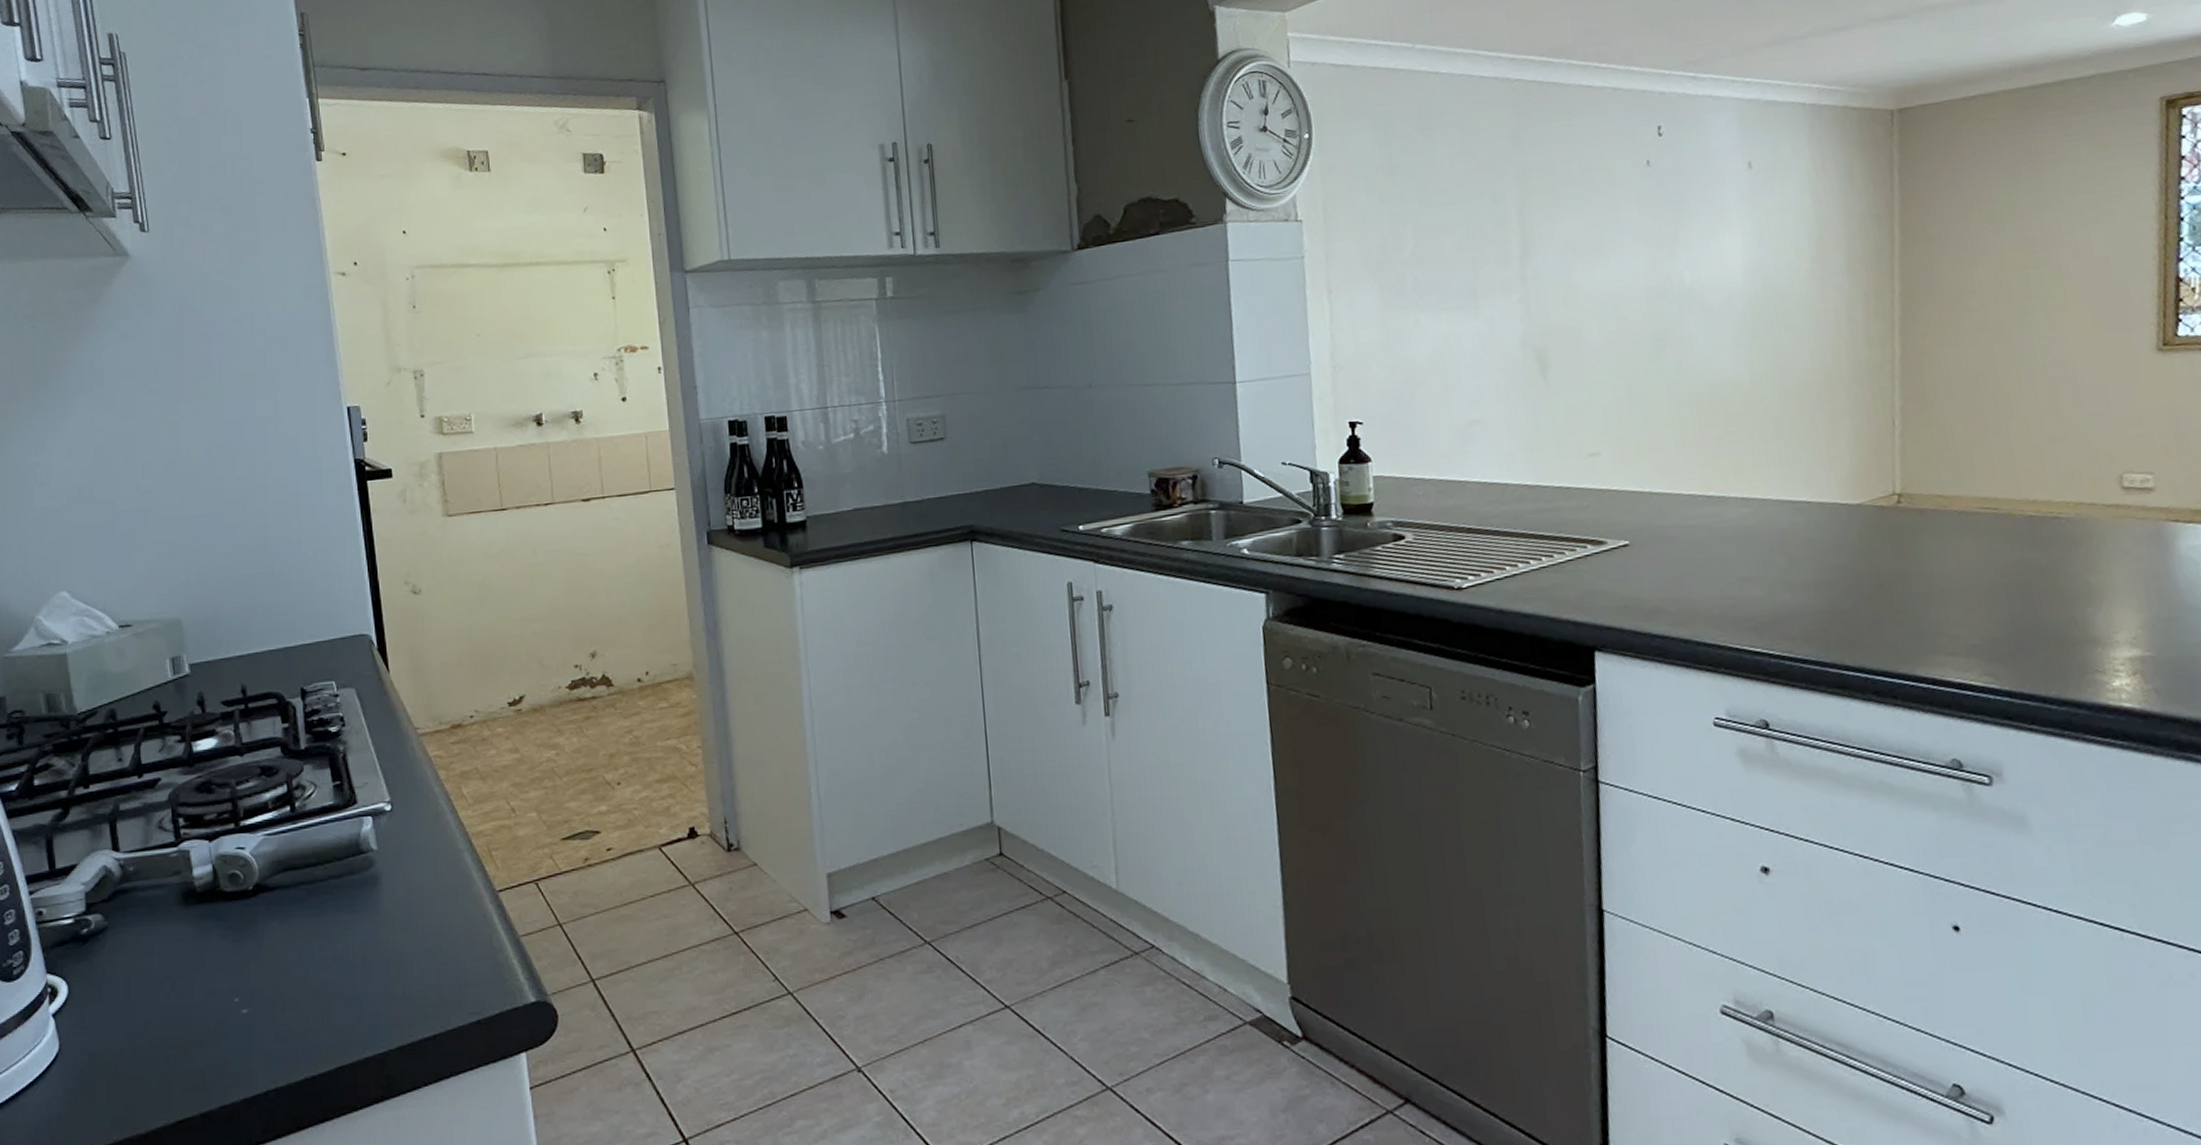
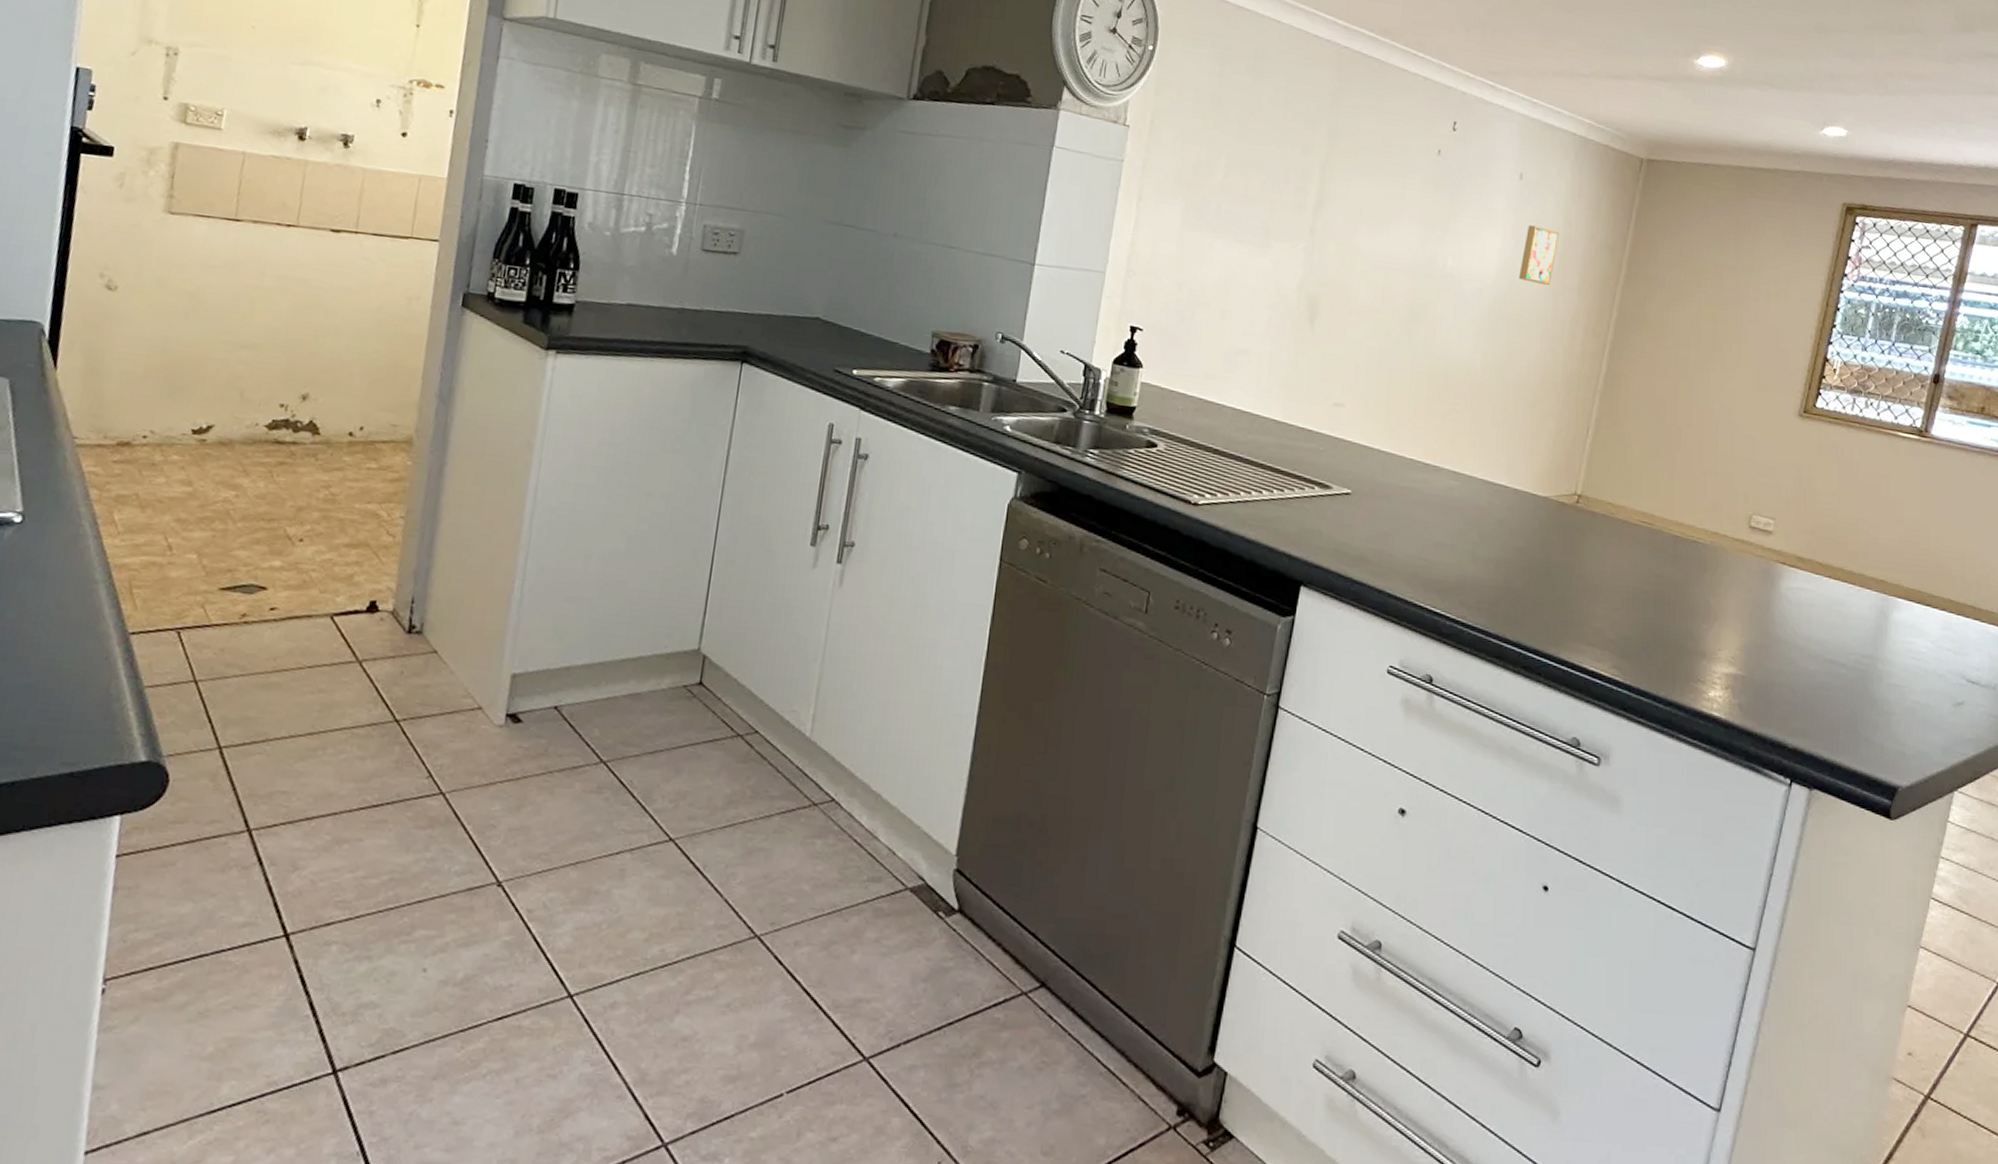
wall art: none [1770,213,1812,277] -> present [1518,224,1560,285]

